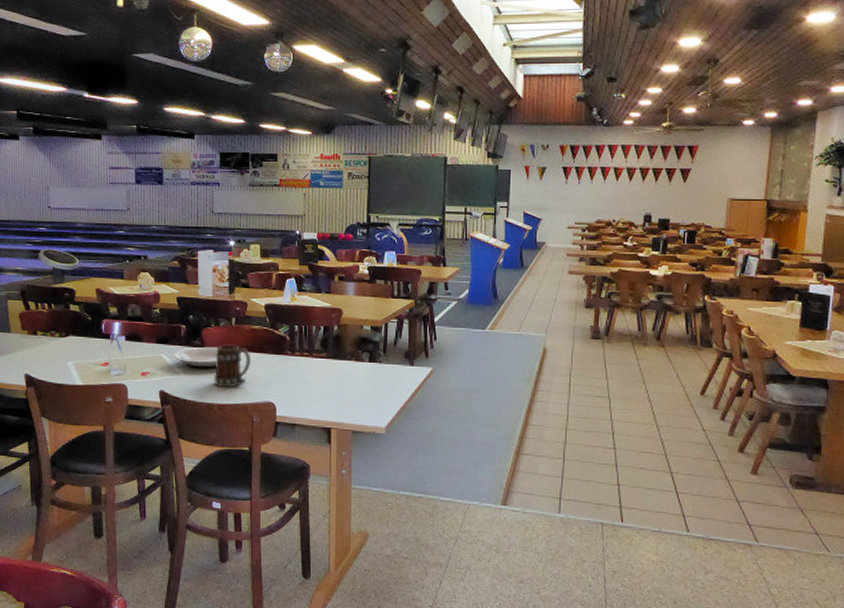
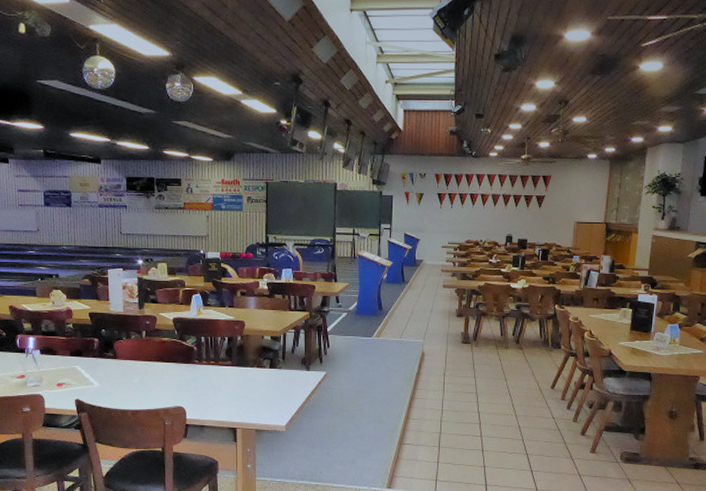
plate: present [174,346,218,370] -> none [88,358,130,379]
beer mug: present [214,344,252,388] -> none [127,356,162,395]

